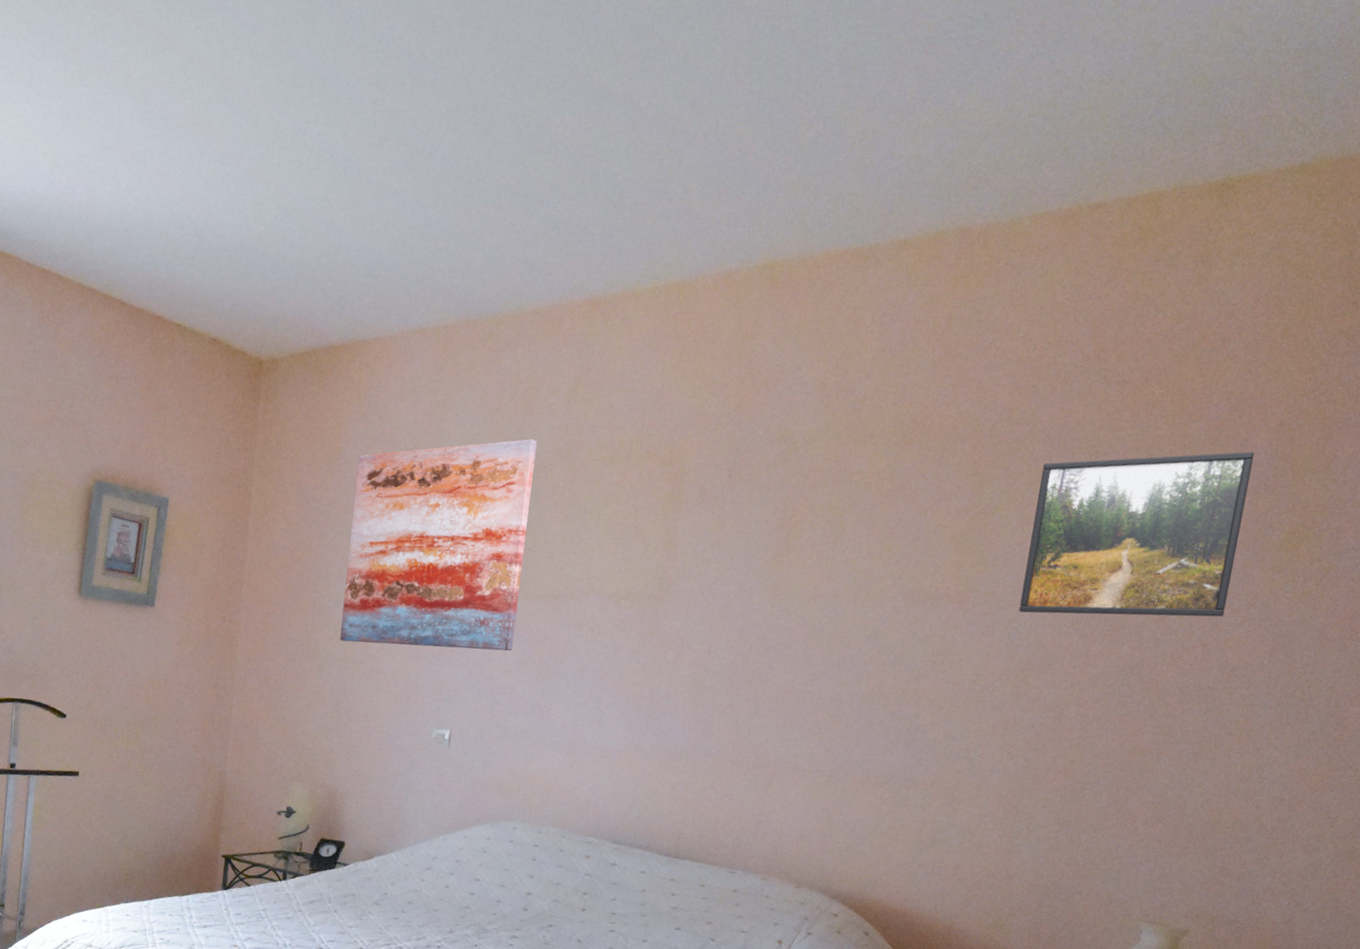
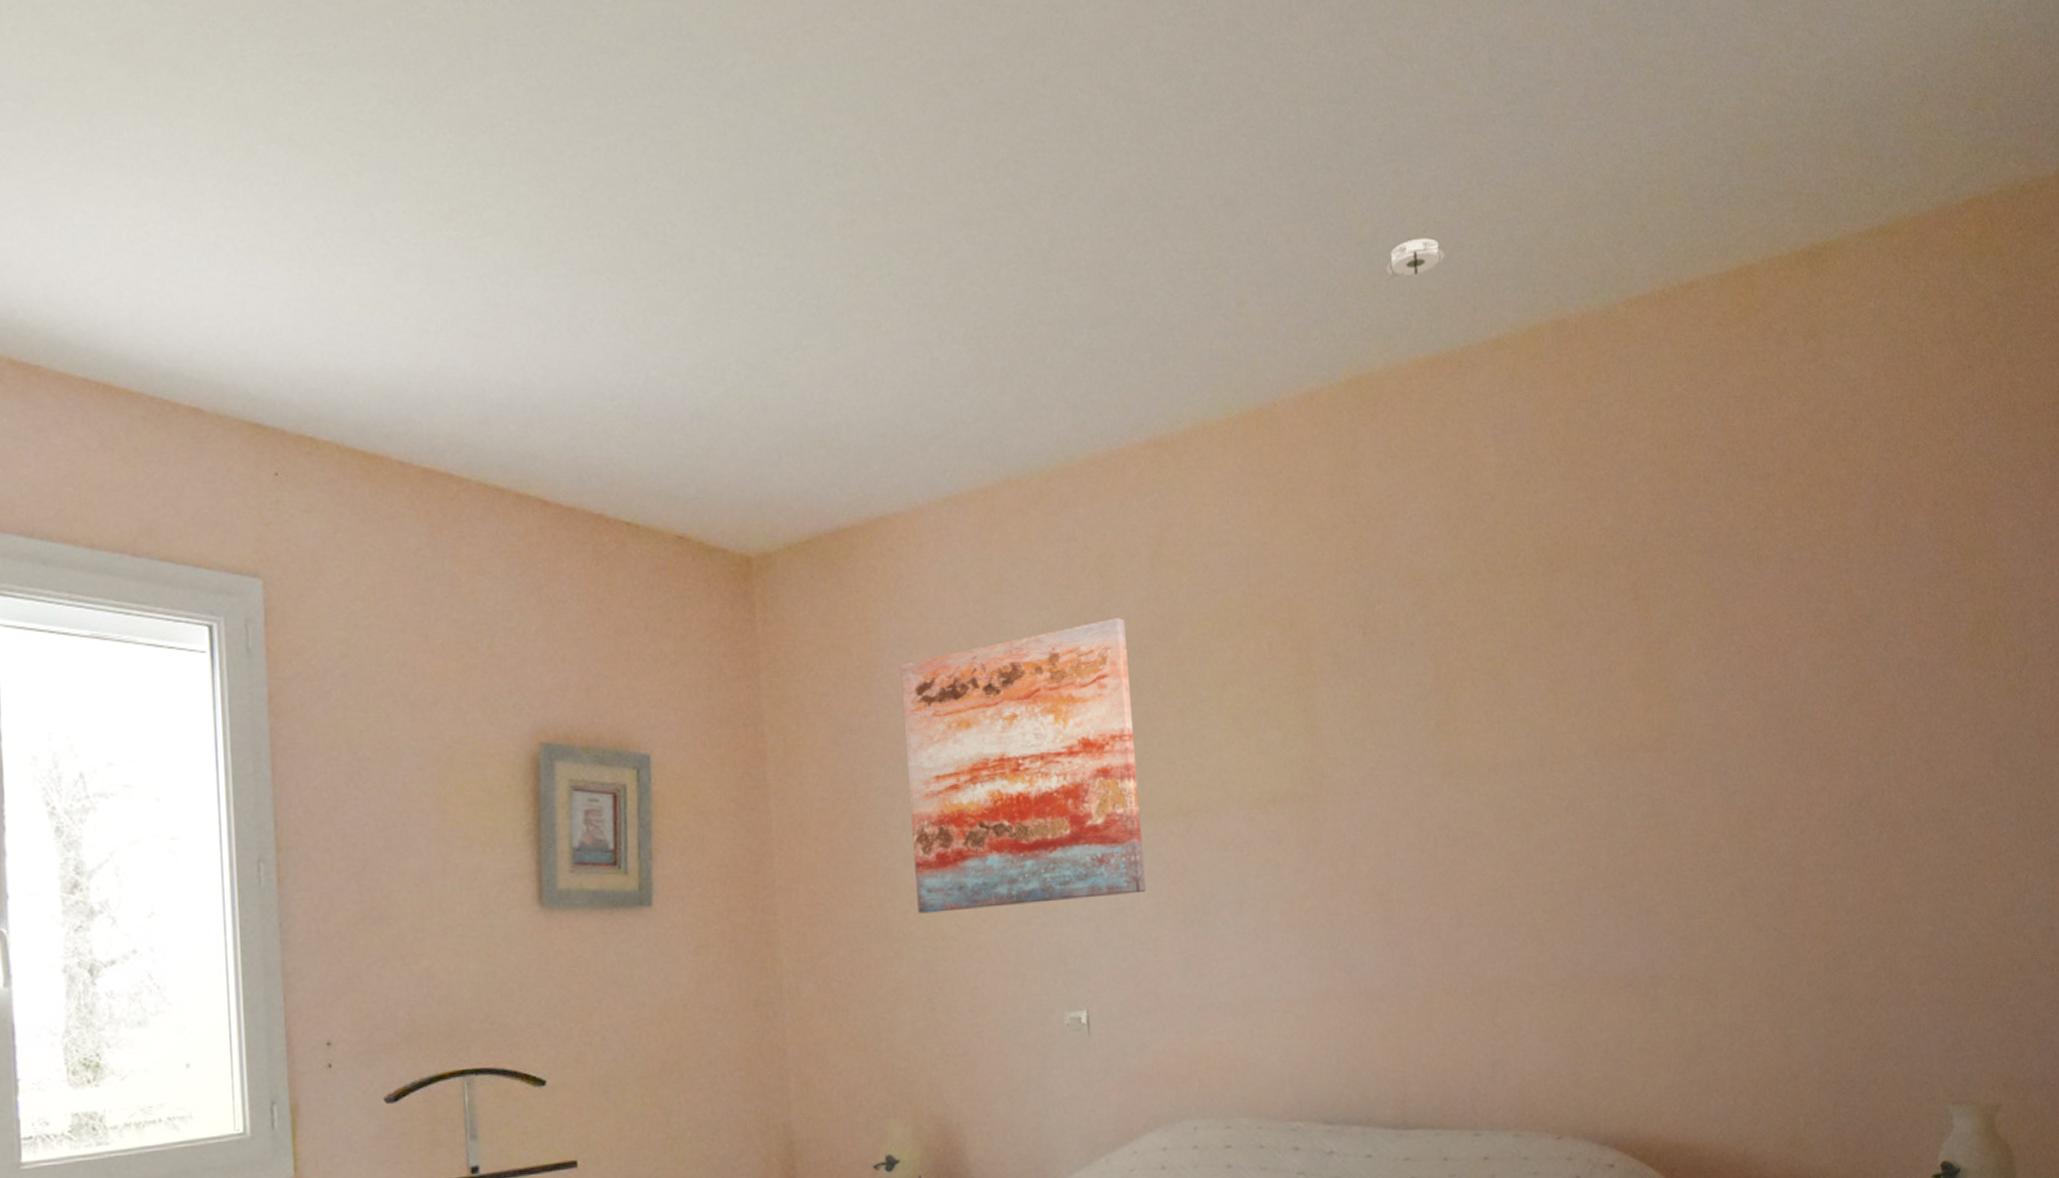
smoke detector: none [816,145,876,183] -> present [1385,238,1446,283]
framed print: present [1019,451,1254,618] -> none [1707,537,1937,754]

